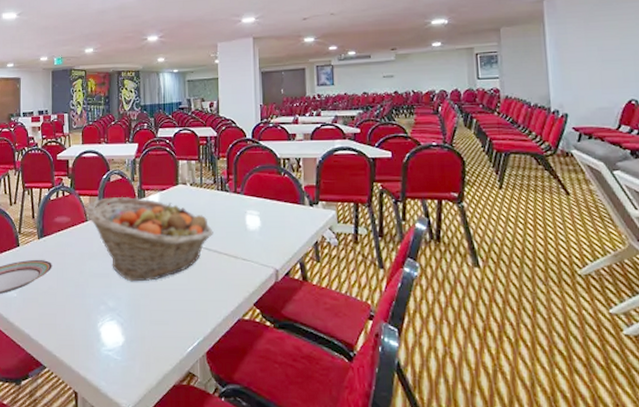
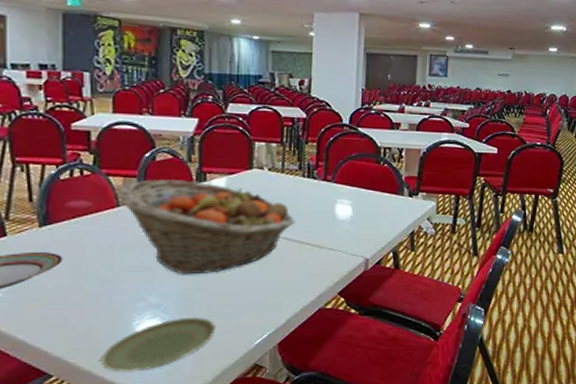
plate: none [77,322,157,369] -> present [101,318,216,372]

